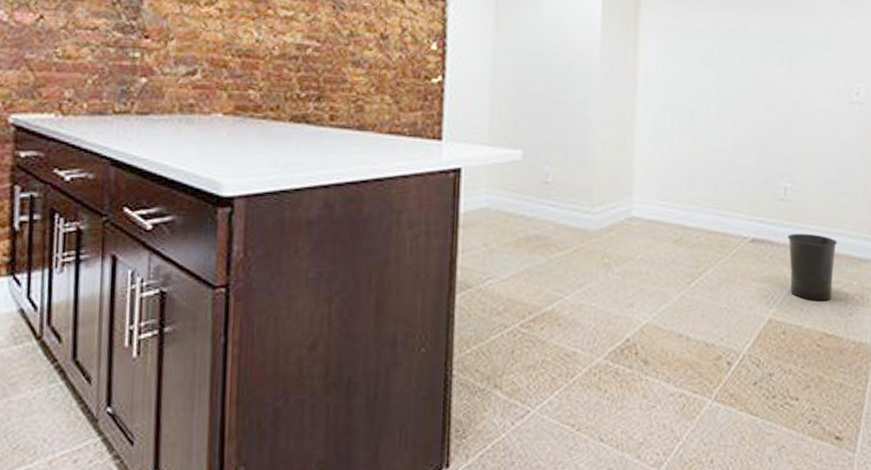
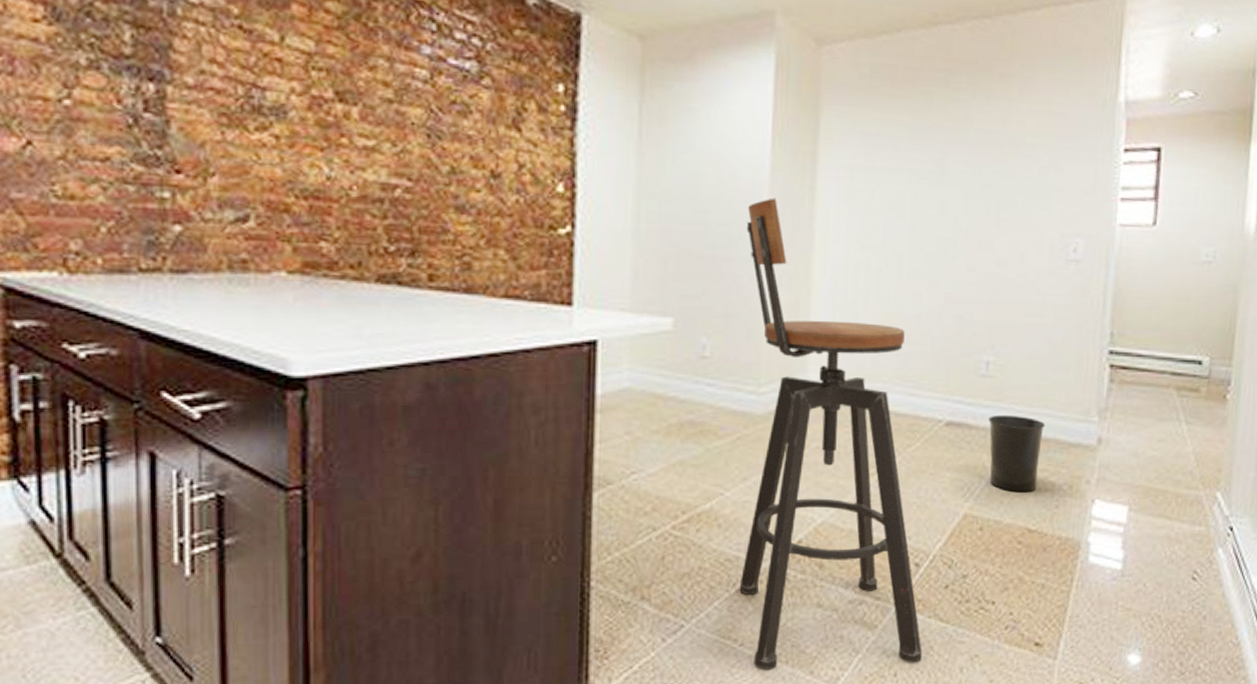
bar stool: none [576,52,735,454] -> present [739,197,922,671]

